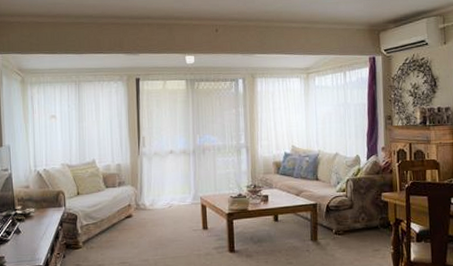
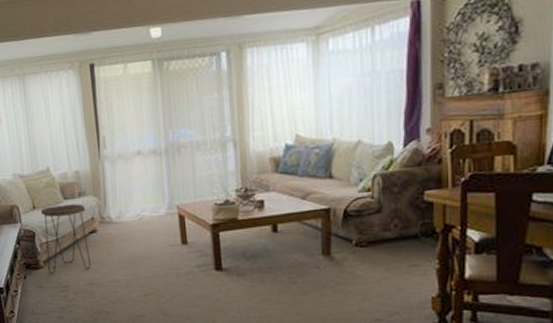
side table: none [85,192,125,254] -> present [41,203,91,274]

